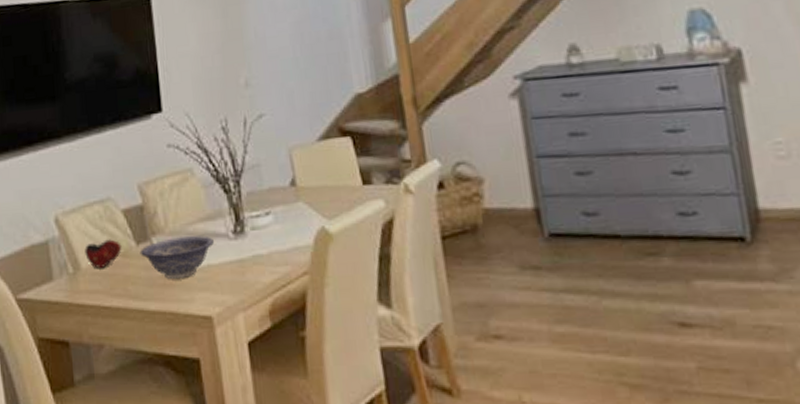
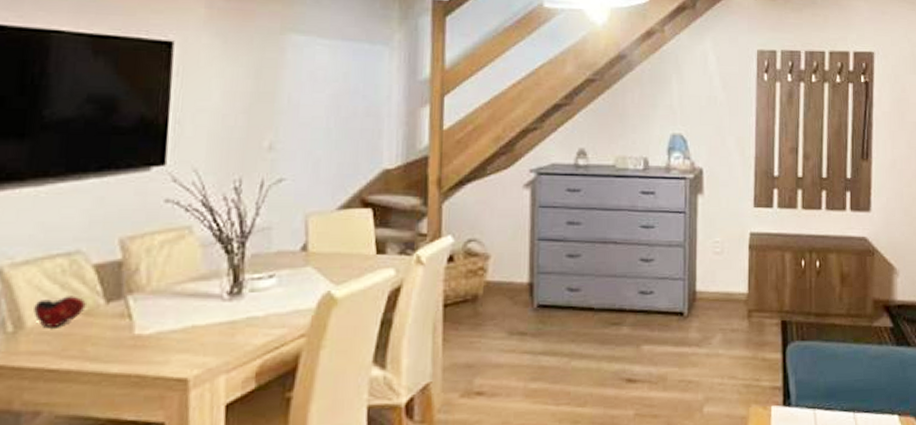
decorative bowl: present [139,236,215,279] -> none [108,296,205,340]

